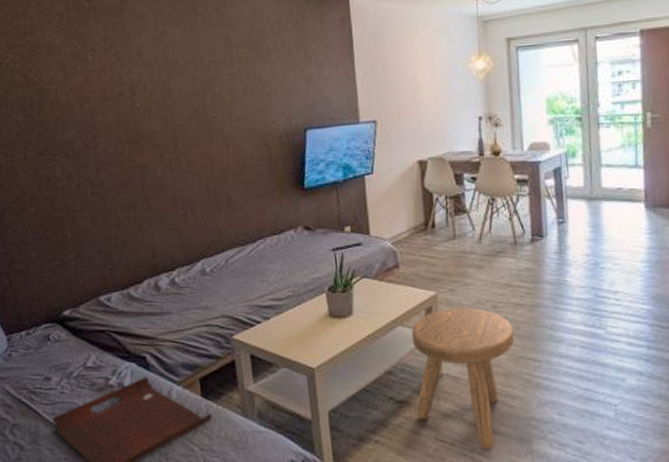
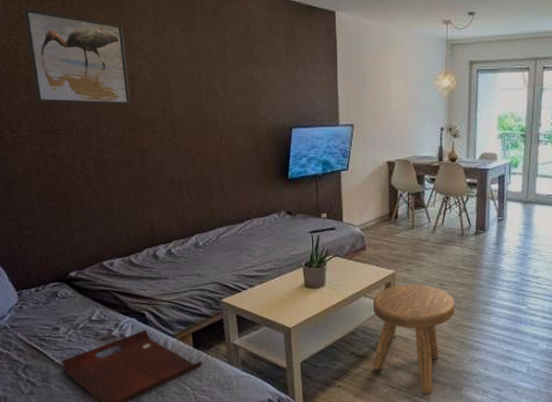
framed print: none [20,24,130,122] -> present [23,8,131,105]

